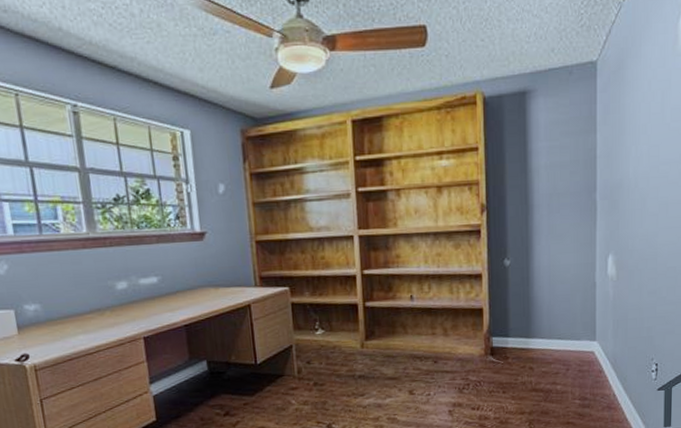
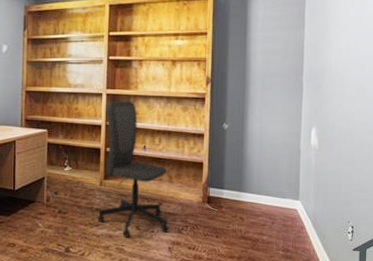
office chair: none [359,242,448,406] -> present [97,100,169,238]

